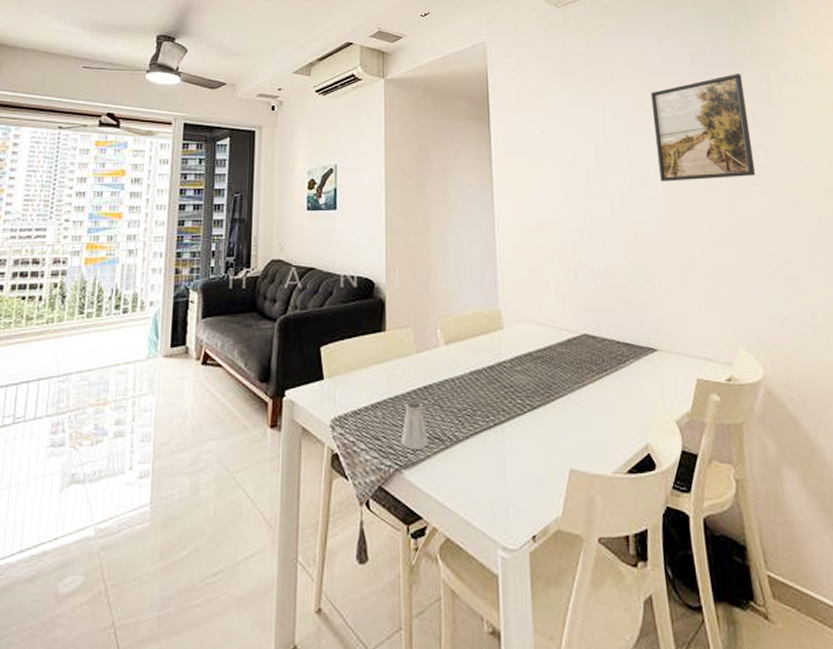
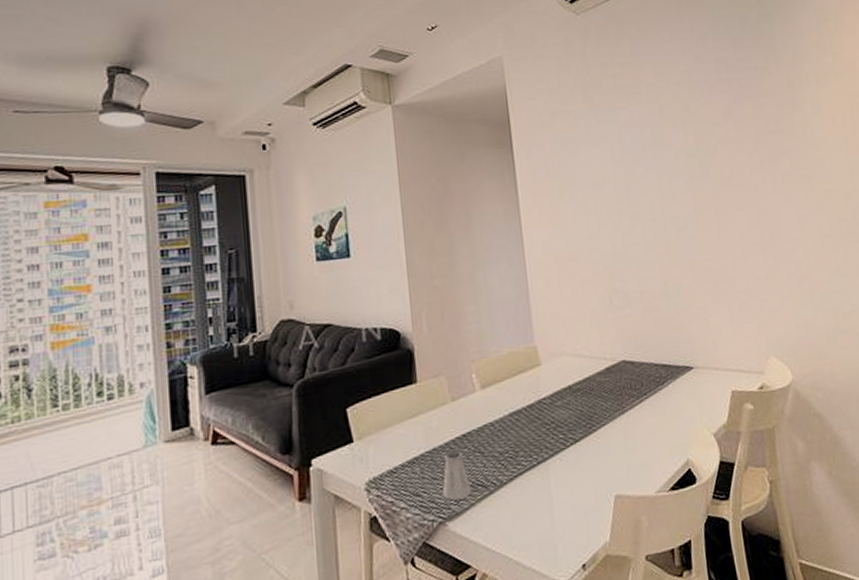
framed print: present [650,73,756,182] -> none [677,78,782,197]

